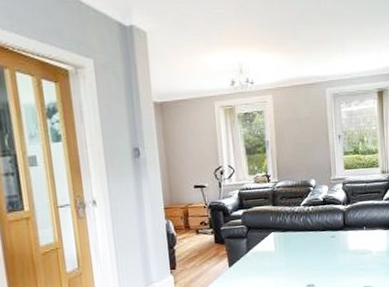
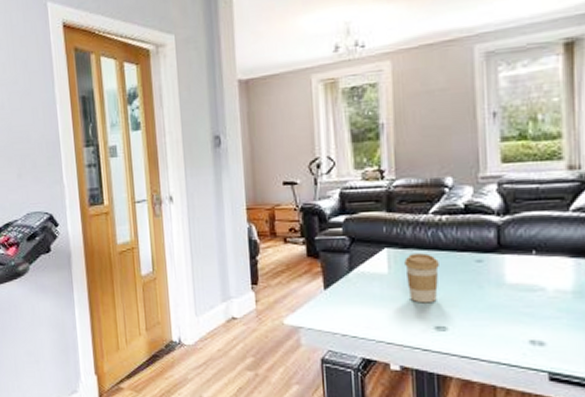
coffee cup: none [286,234,308,270] -> present [404,253,439,304]

